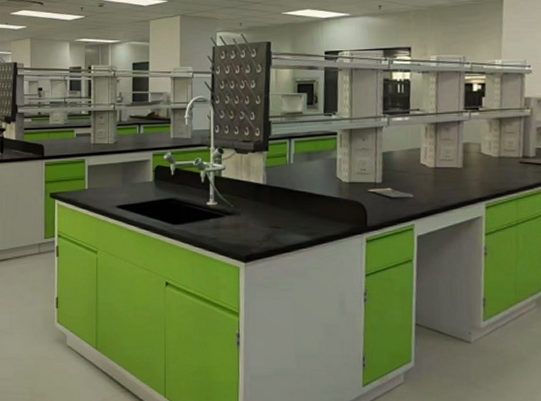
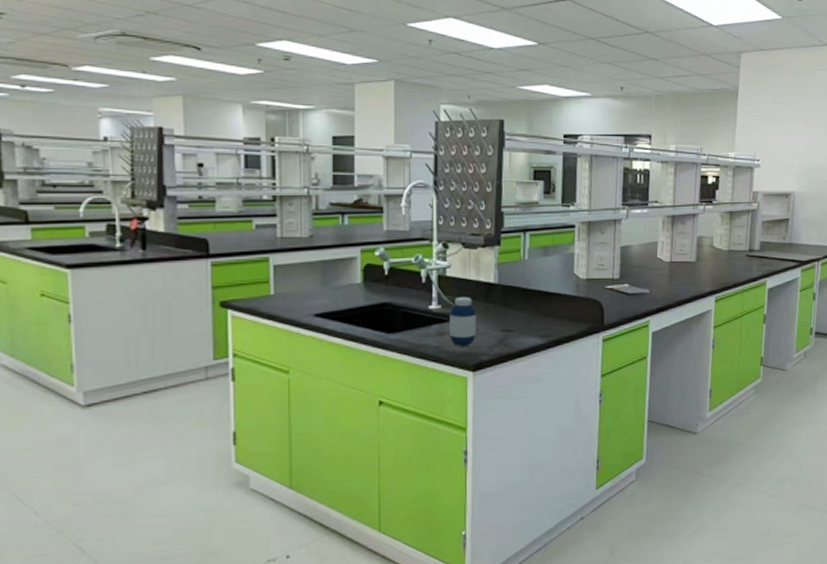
medicine bottle: none [224,196,248,240] -> present [449,297,477,347]

